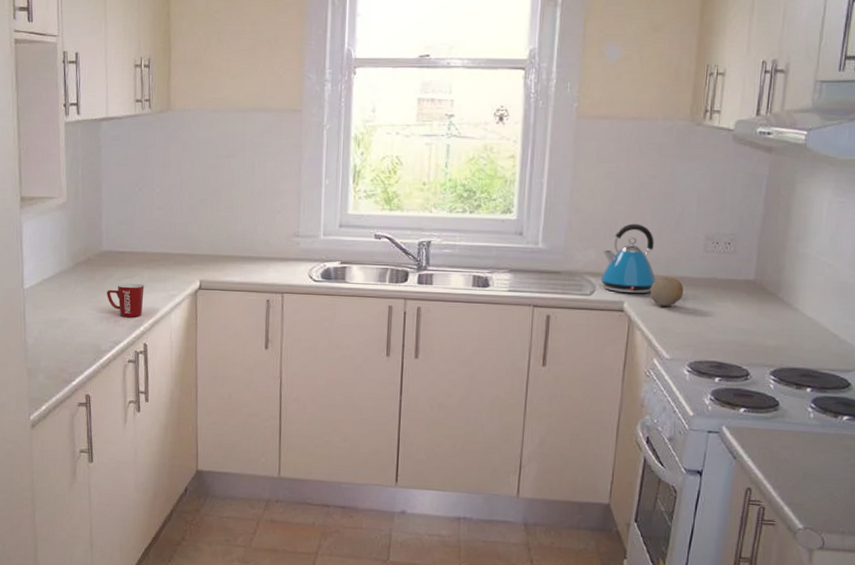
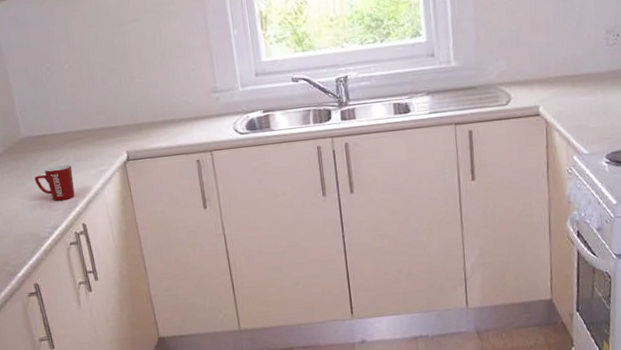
kettle: present [600,223,655,294] -> none [513,28,565,98]
fruit: present [651,277,684,306] -> none [562,75,593,105]

